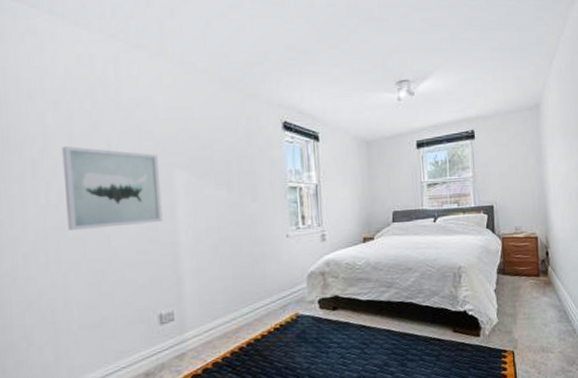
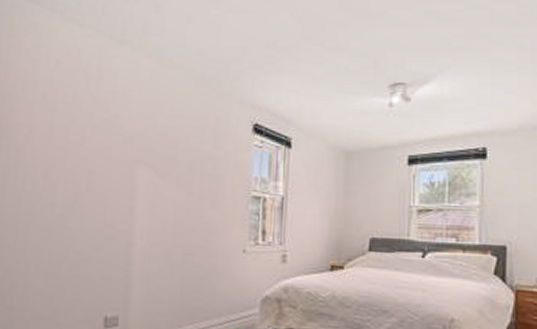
wall art: present [62,146,163,230] -> none [36,136,125,220]

